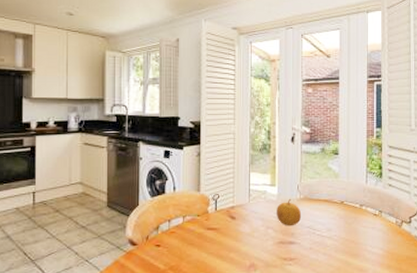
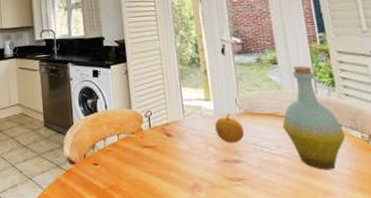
bottle: none [334,157,384,251] -> present [282,65,346,170]

